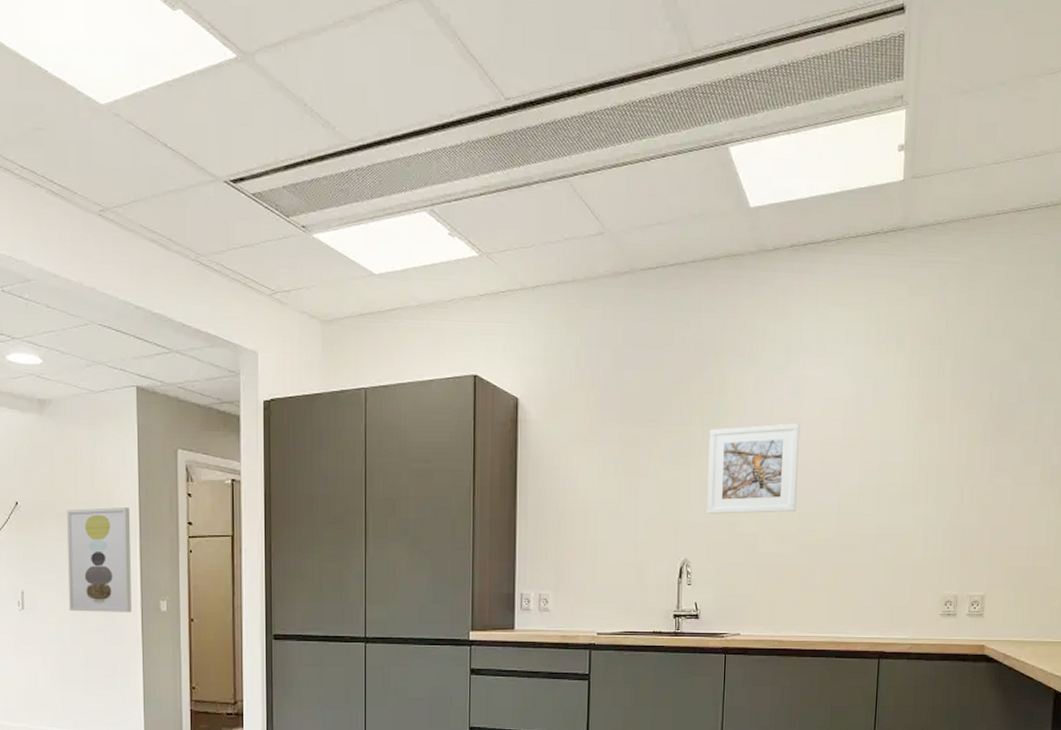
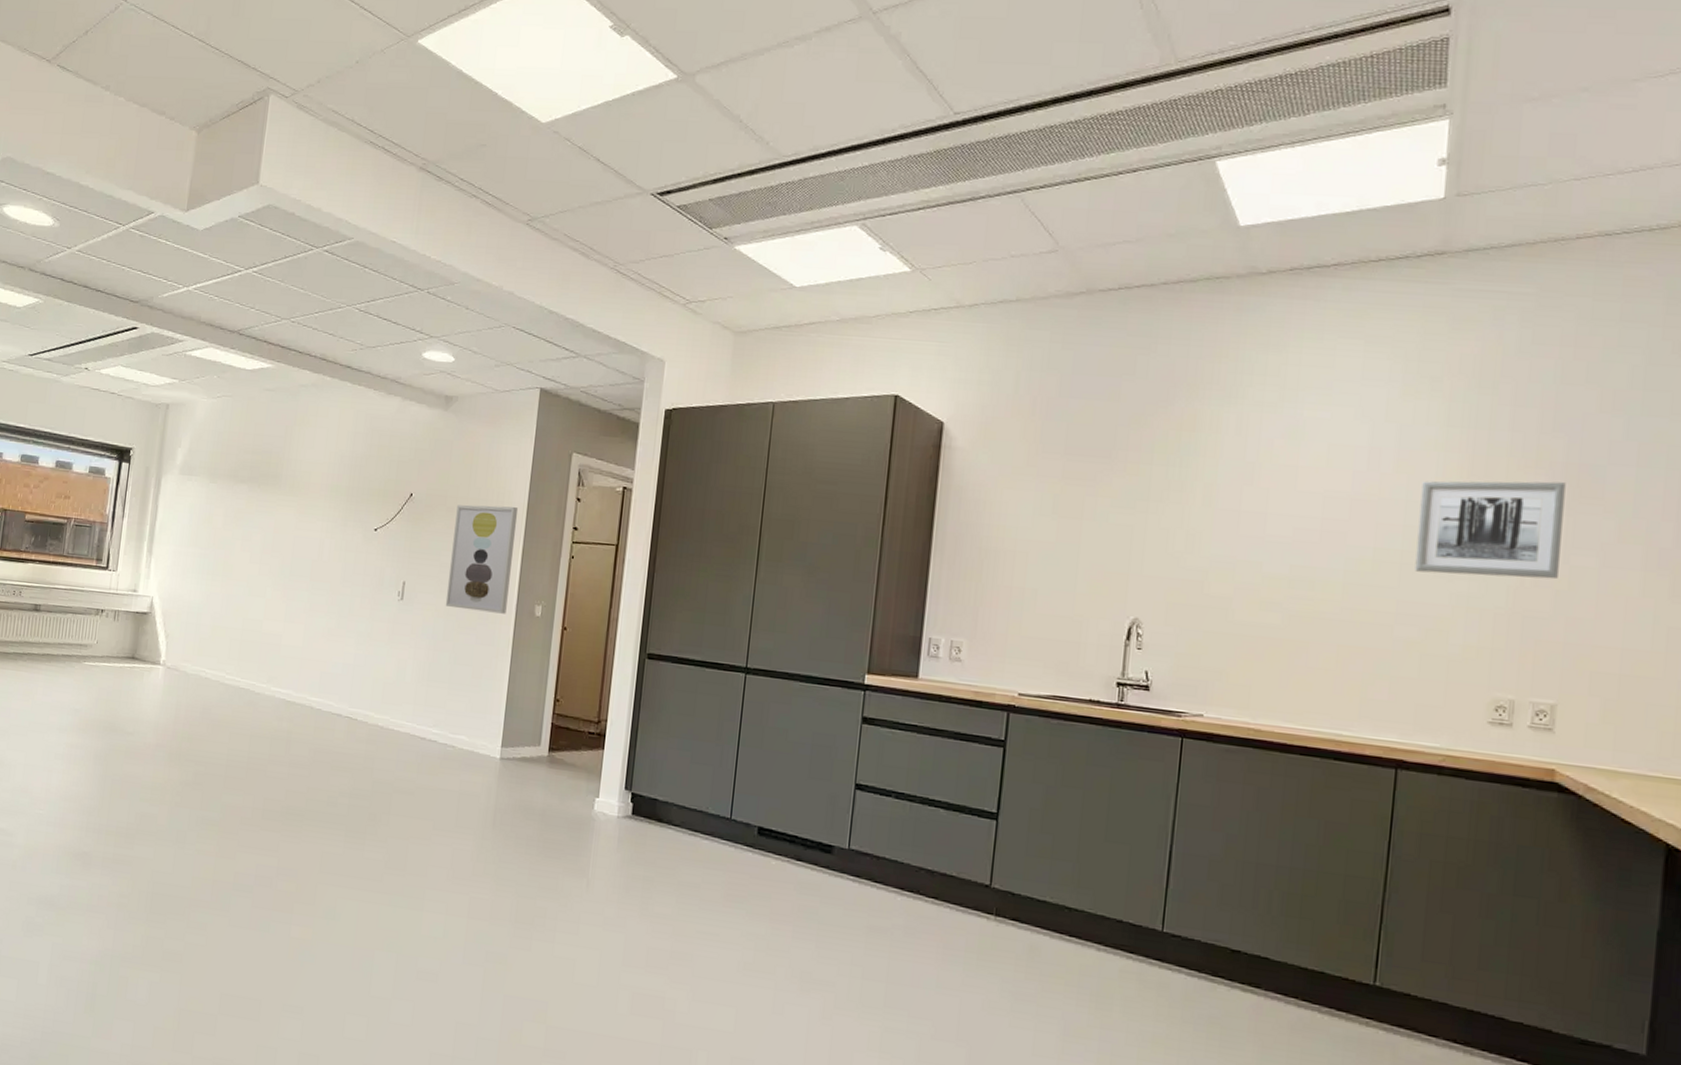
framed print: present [706,423,800,514] -> none [1166,470,1295,576]
wall art: none [888,419,990,500] -> present [1415,481,1566,580]

